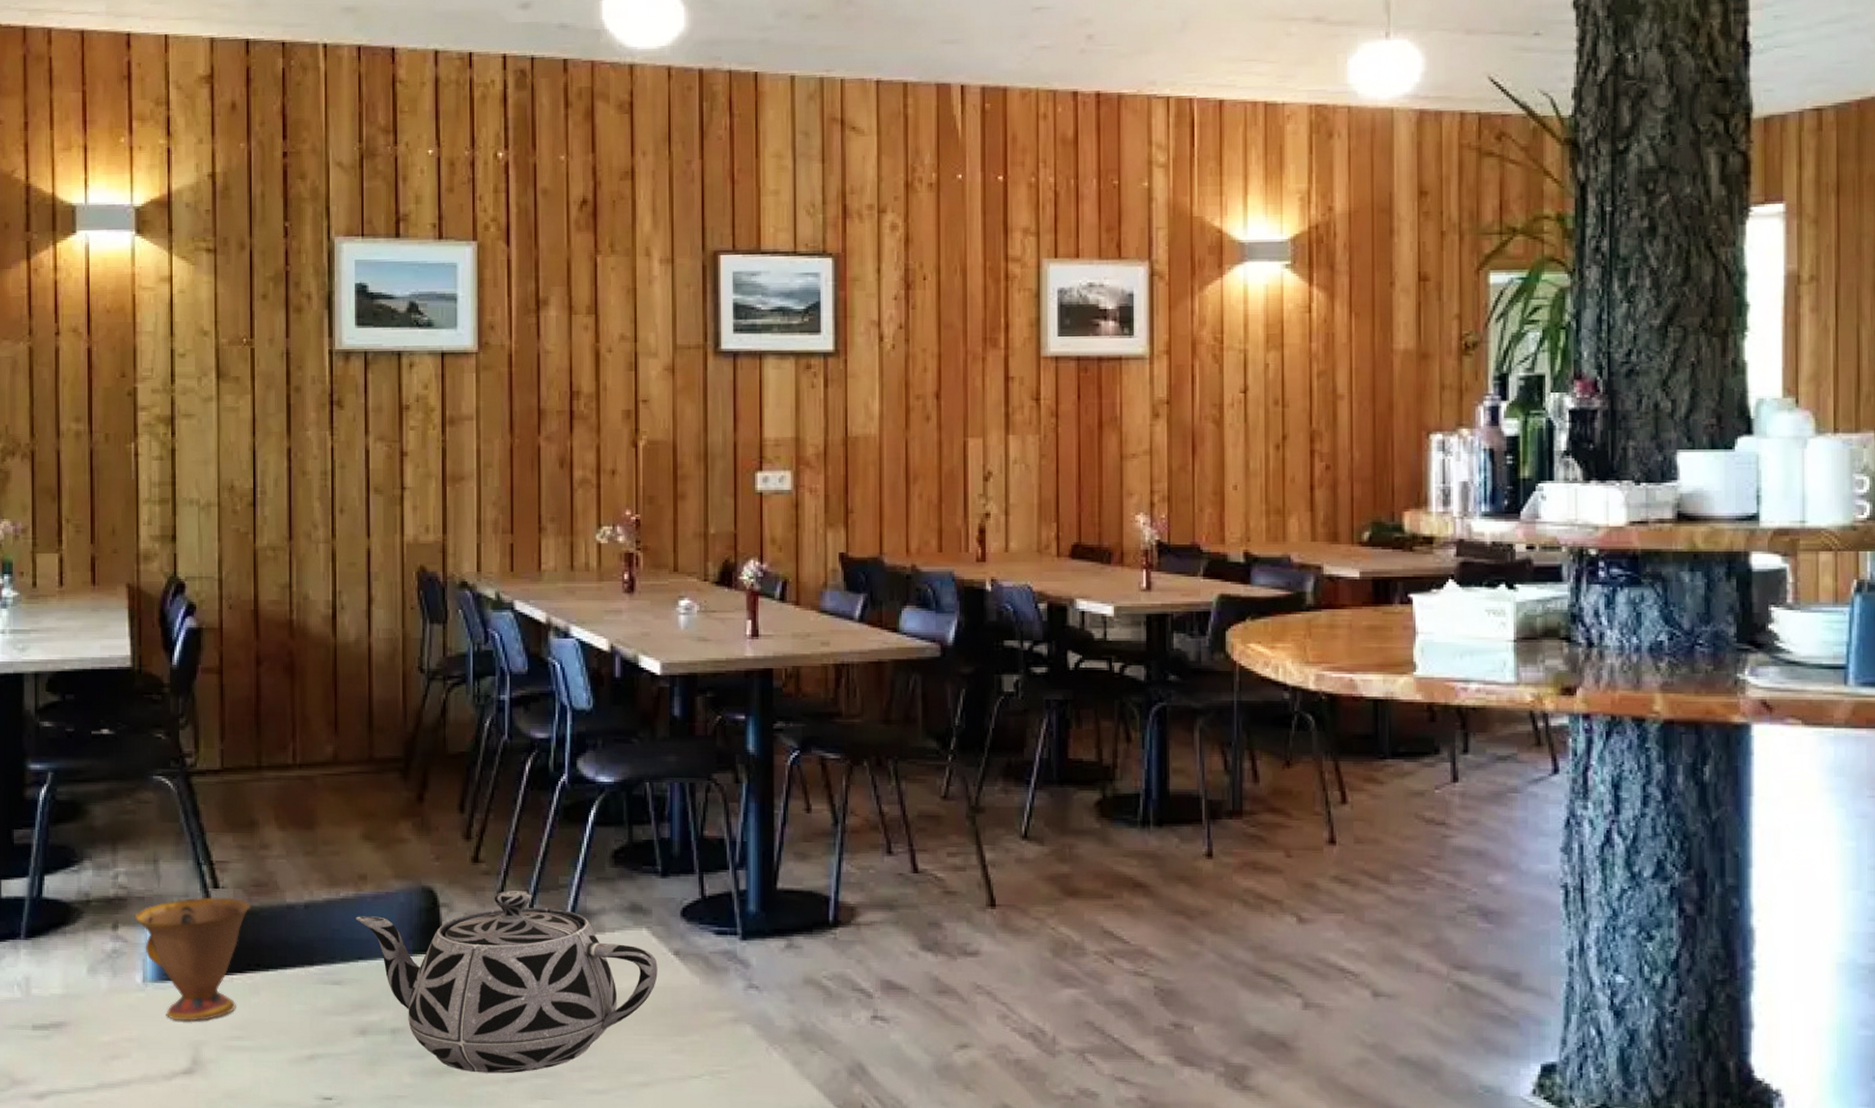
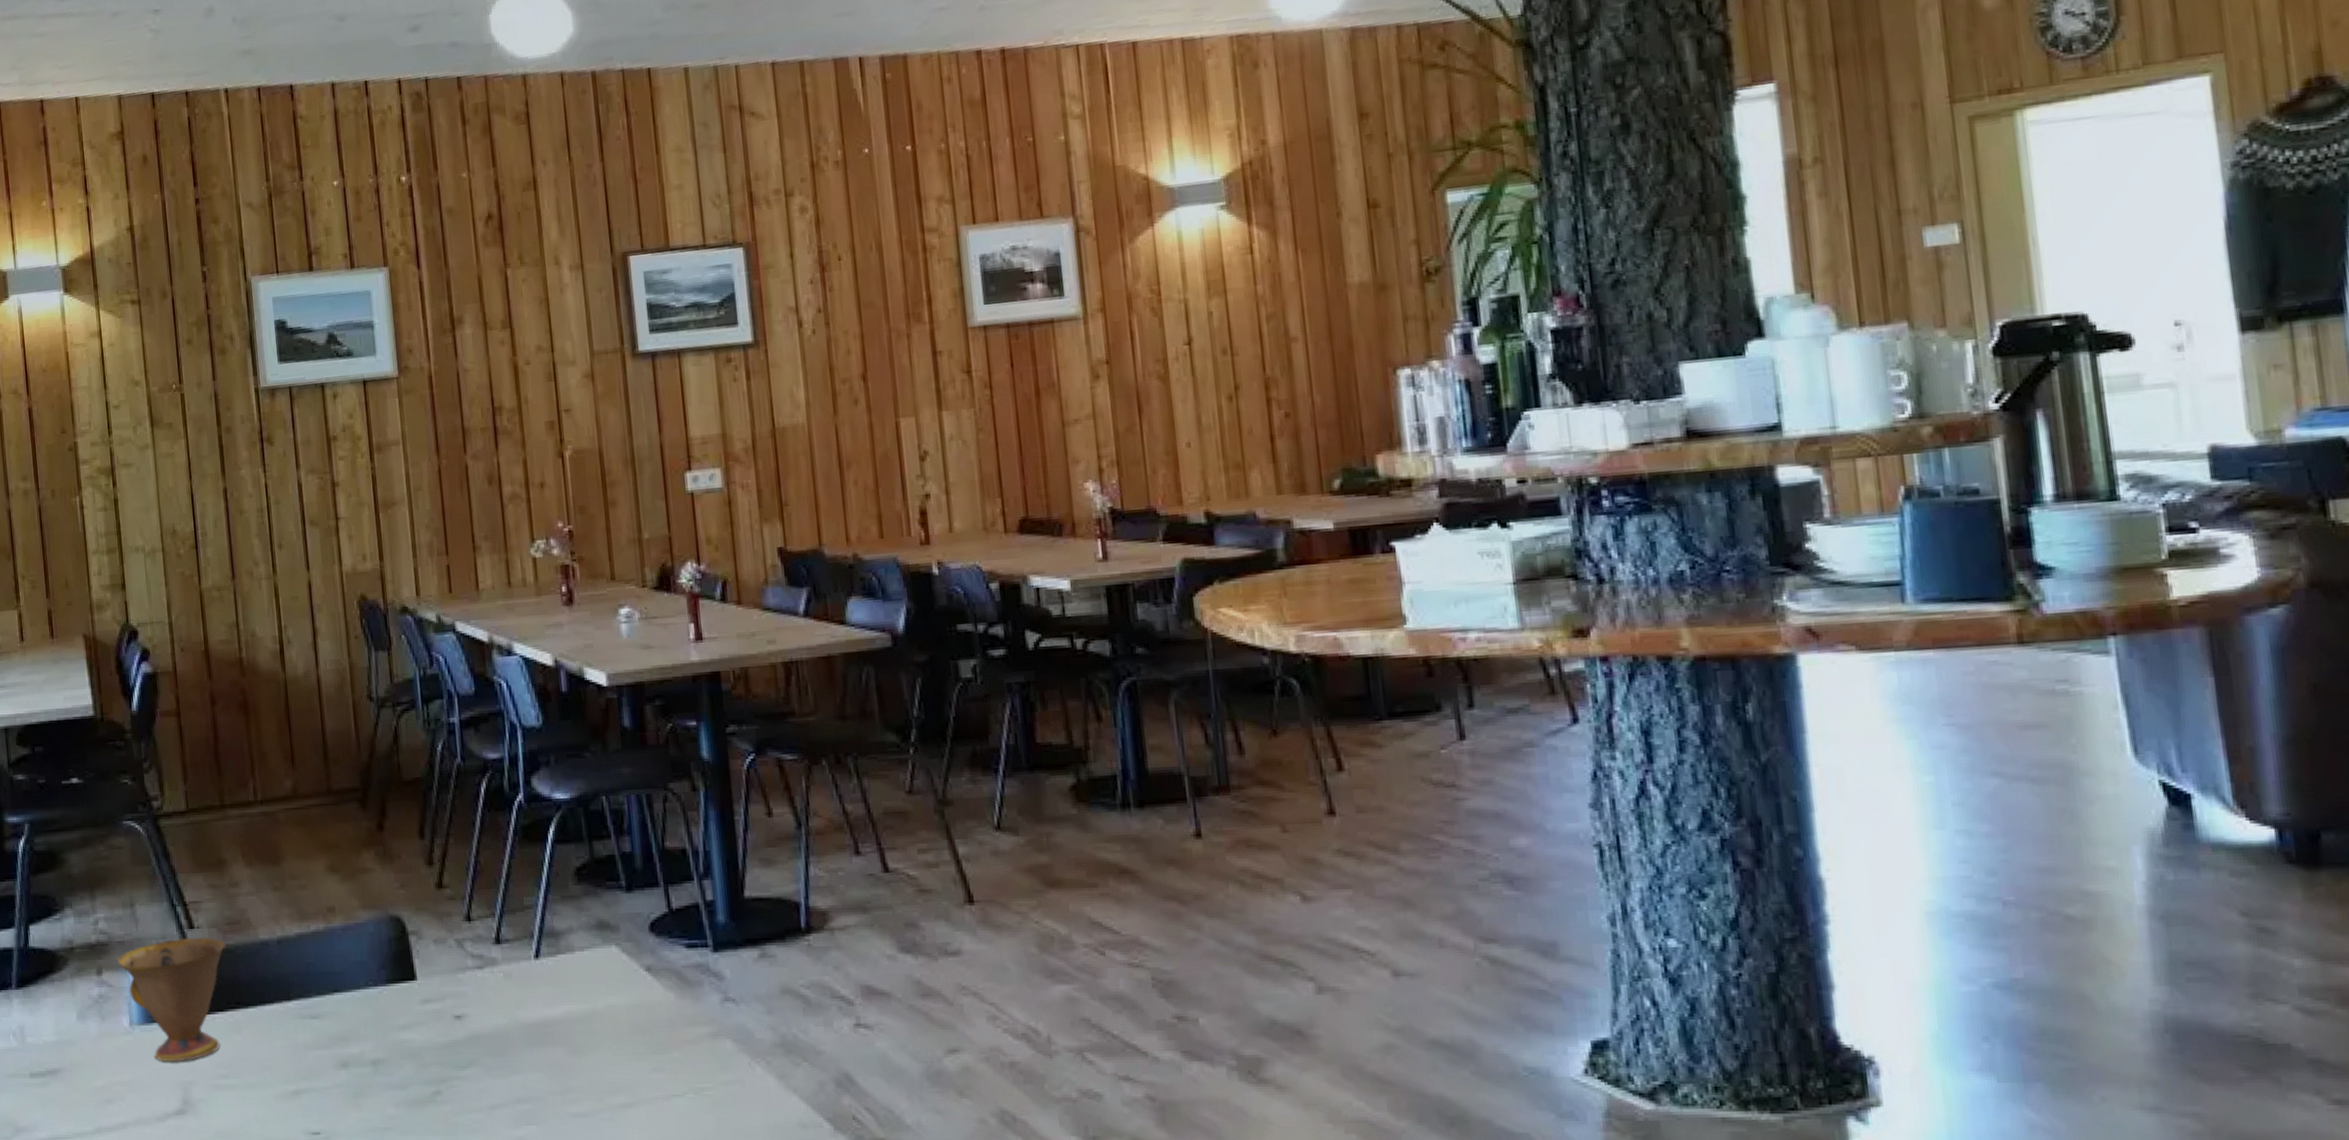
teapot: present [356,891,658,1074] -> none [328,914,632,1101]

